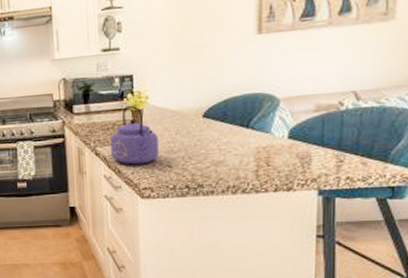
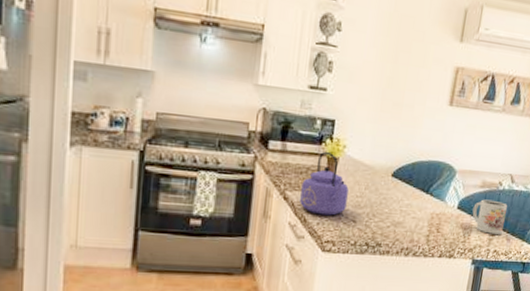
mug: none [308,123,355,160] -> present [472,199,507,235]

